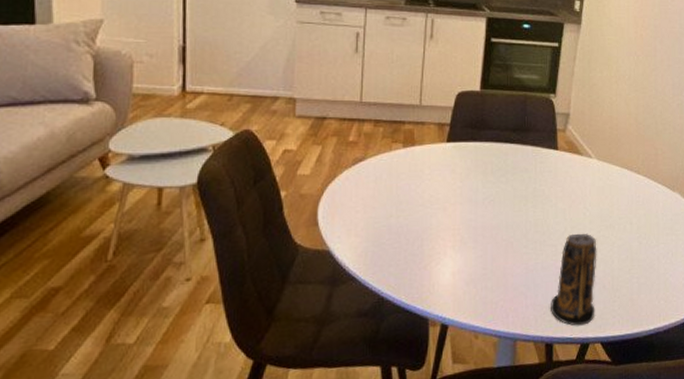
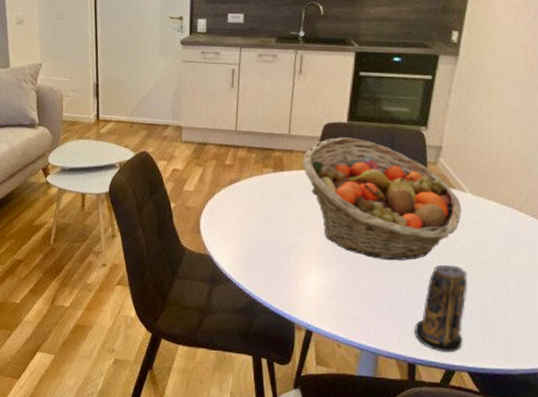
fruit basket: none [435,106,589,235] -> present [302,137,462,261]

